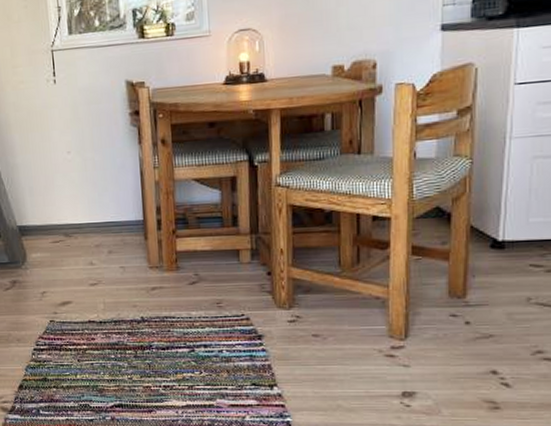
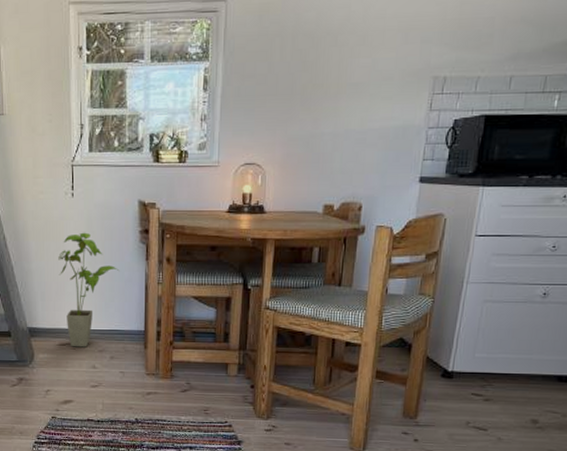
house plant: none [44,119,111,244] -> present [58,232,120,348]

